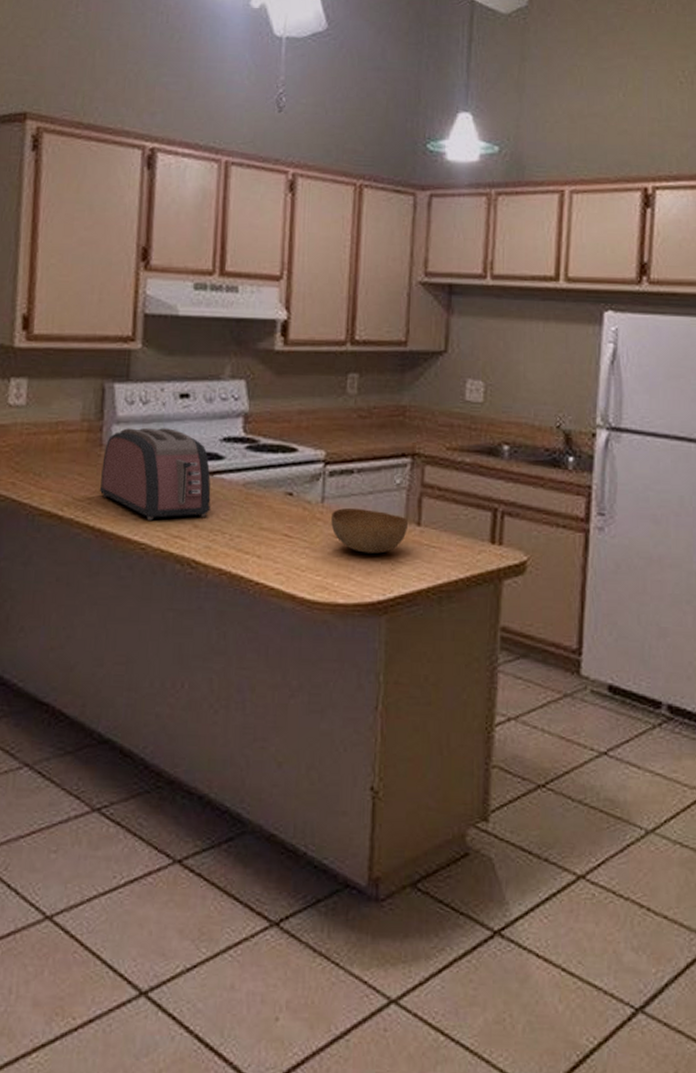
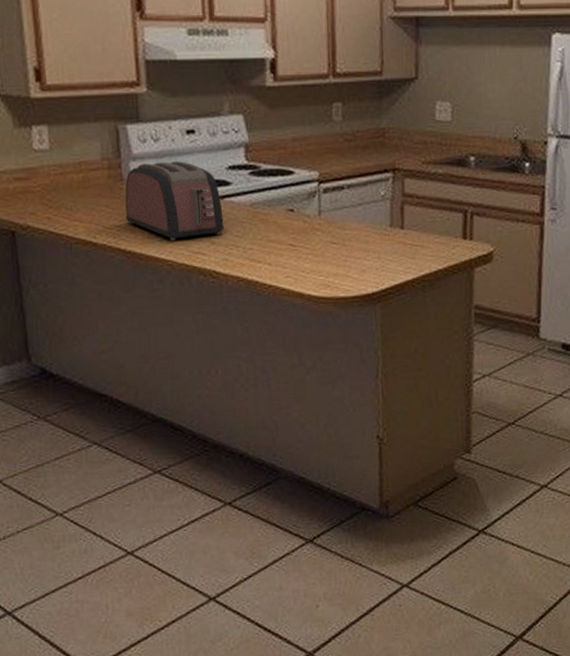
bowl: present [331,507,408,554] -> none [328,218,393,255]

